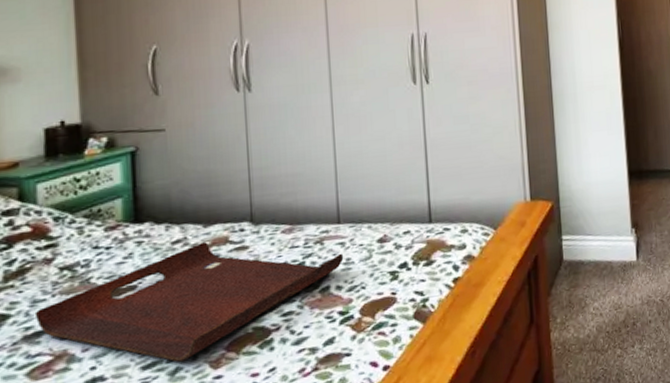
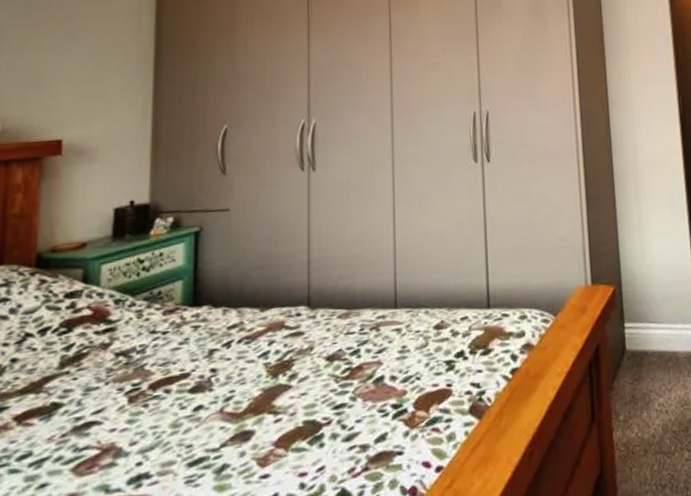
serving tray: present [34,241,344,362] -> none [86,326,399,459]

